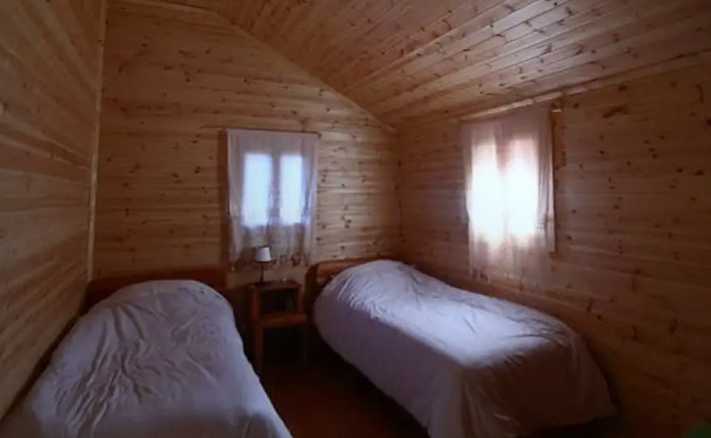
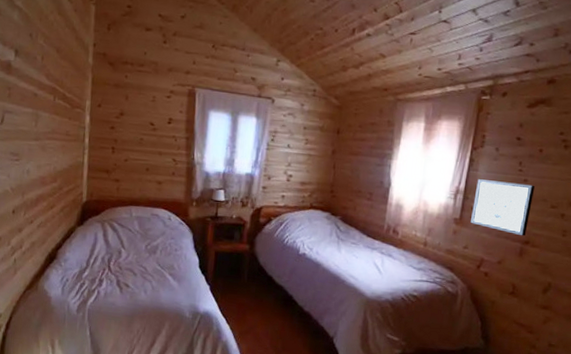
wall art: none [566,202,634,265] -> present [471,179,536,236]

